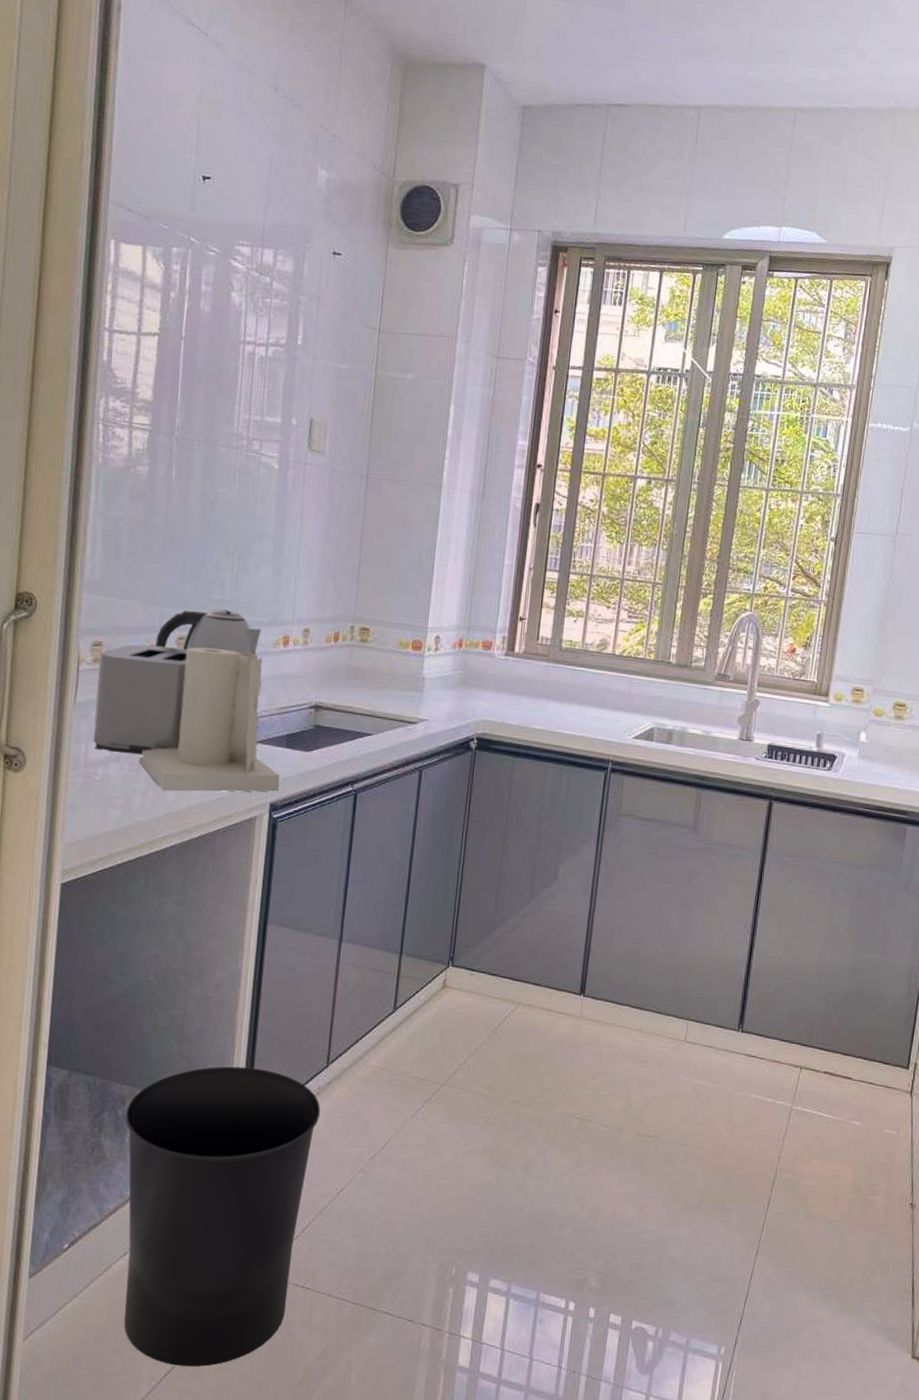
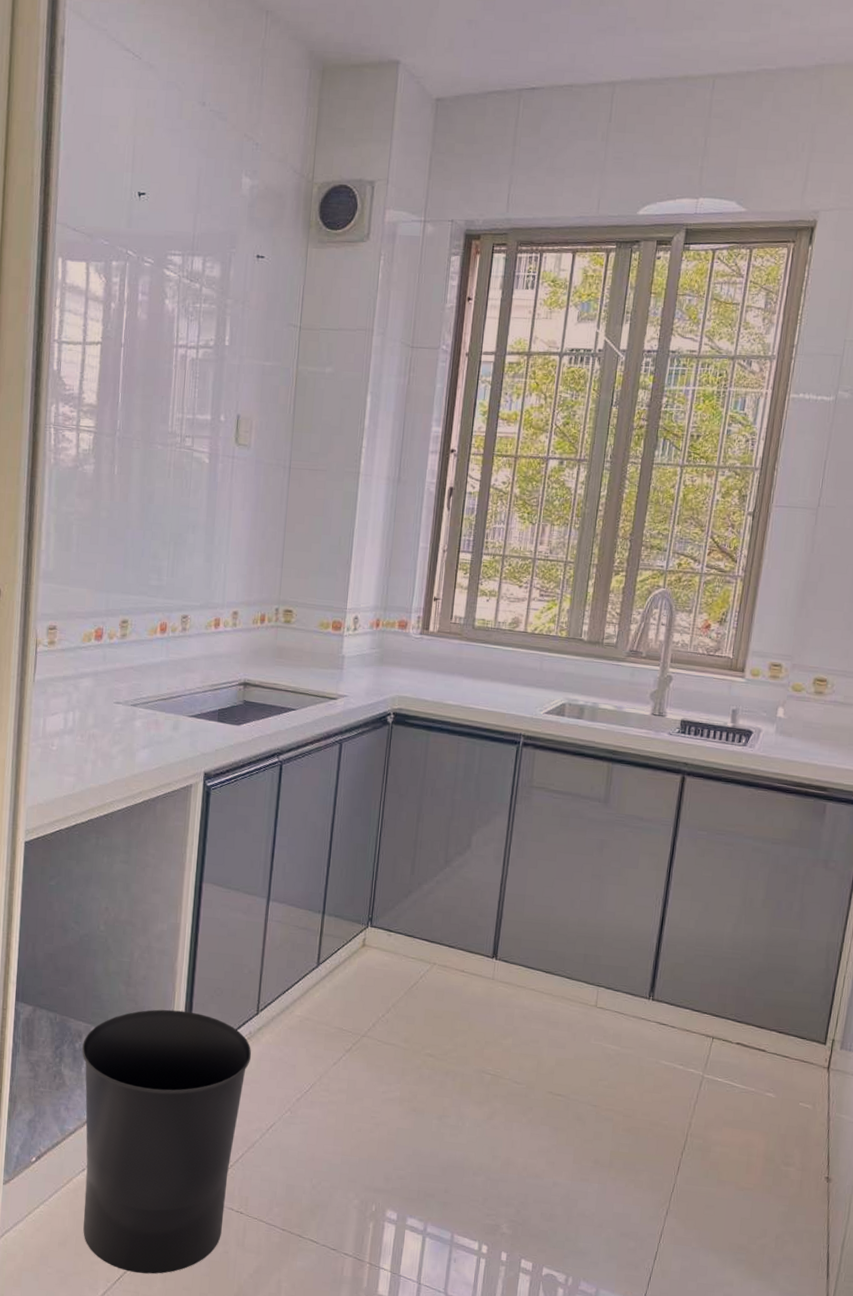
toaster: present [93,644,188,755] -> none [49,628,131,728]
paper towel roll: present [139,647,280,792] -> none [89,630,213,762]
kettle: present [155,609,261,655] -> none [102,594,195,636]

